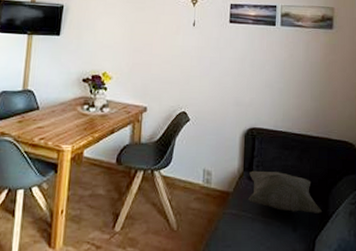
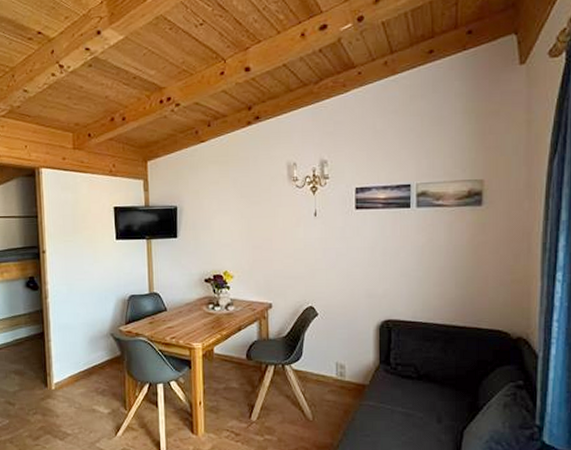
decorative pillow: present [249,170,322,213] -> none [386,363,470,405]

